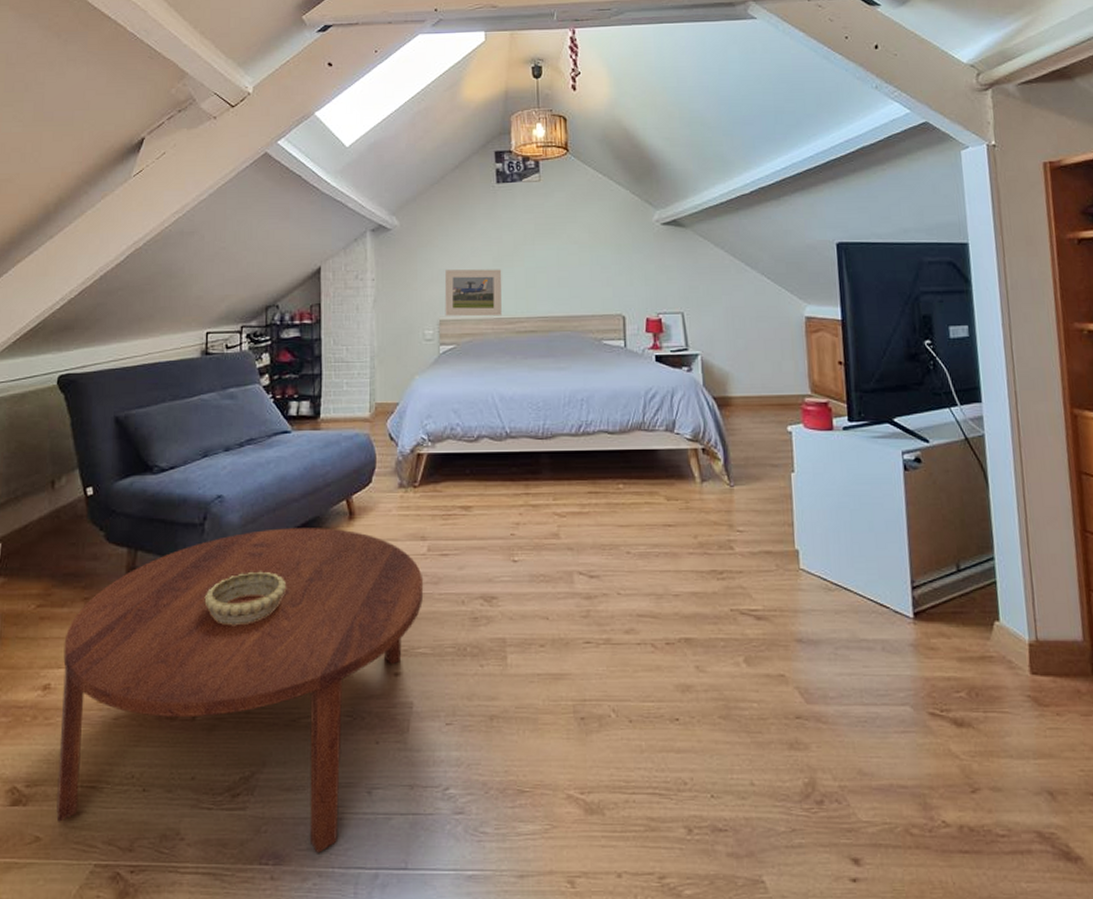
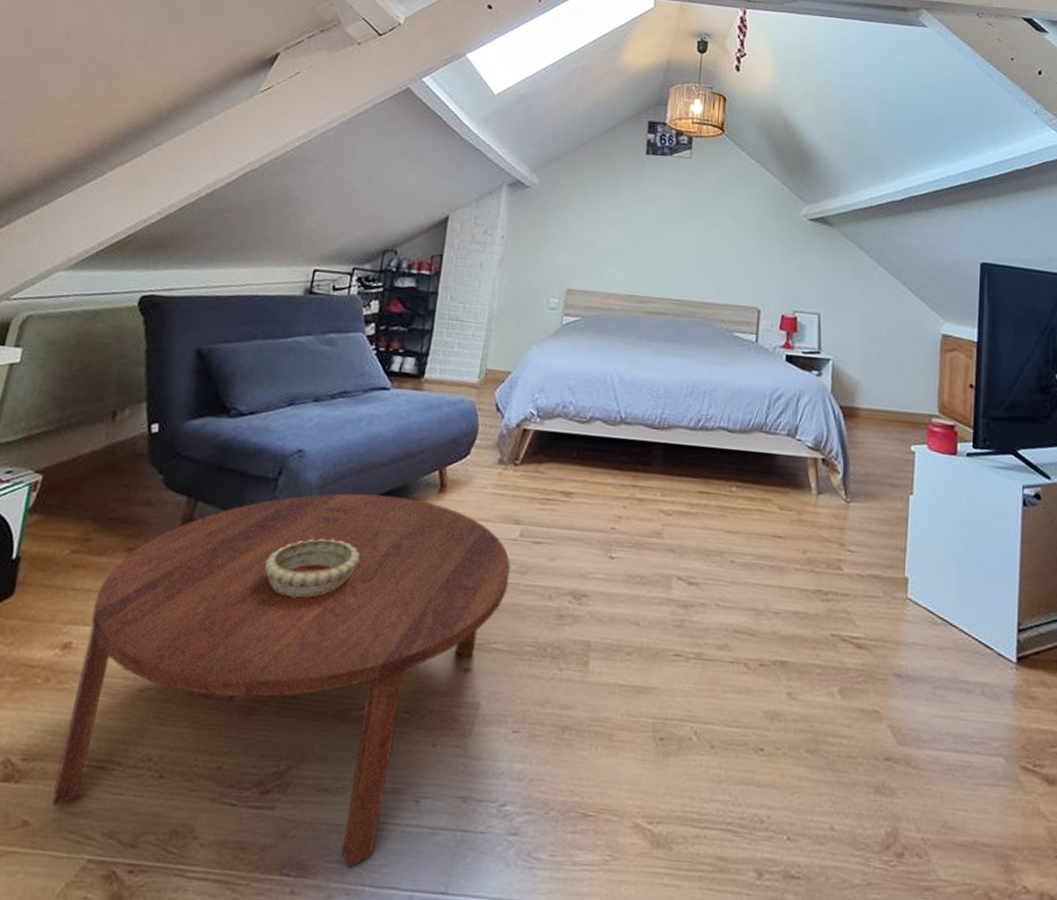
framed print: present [444,269,502,317] -> none [573,237,640,293]

